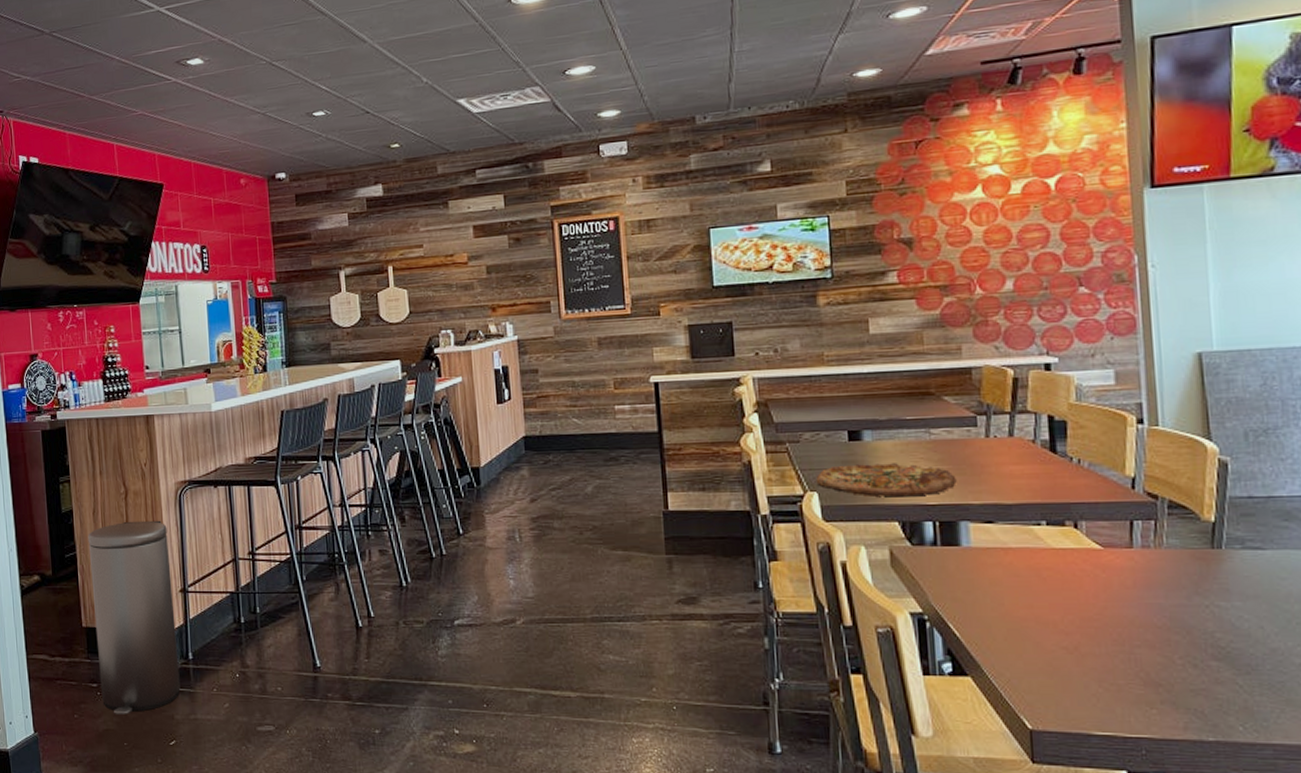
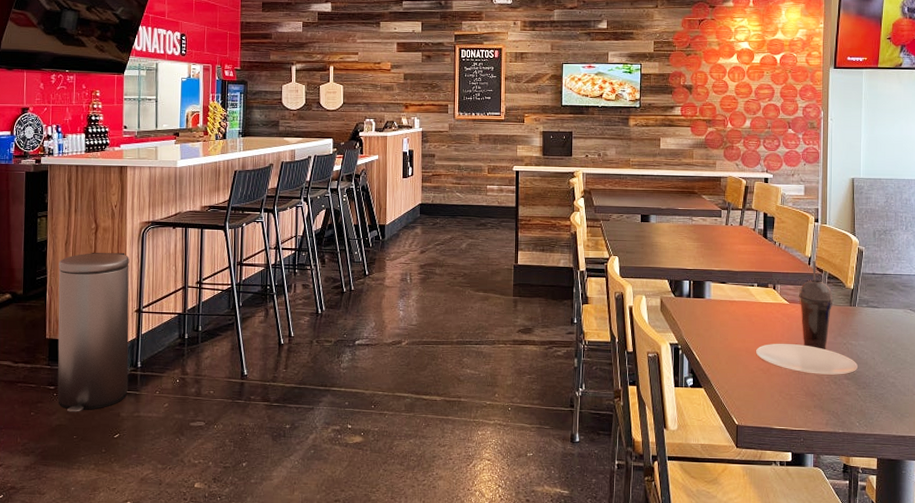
pizza: present [815,463,957,497] -> none [618,238,706,263]
plate: none [1051,608,1234,657] -> present [755,343,858,377]
beverage cup: none [1118,483,1181,616] -> present [798,261,834,349]

